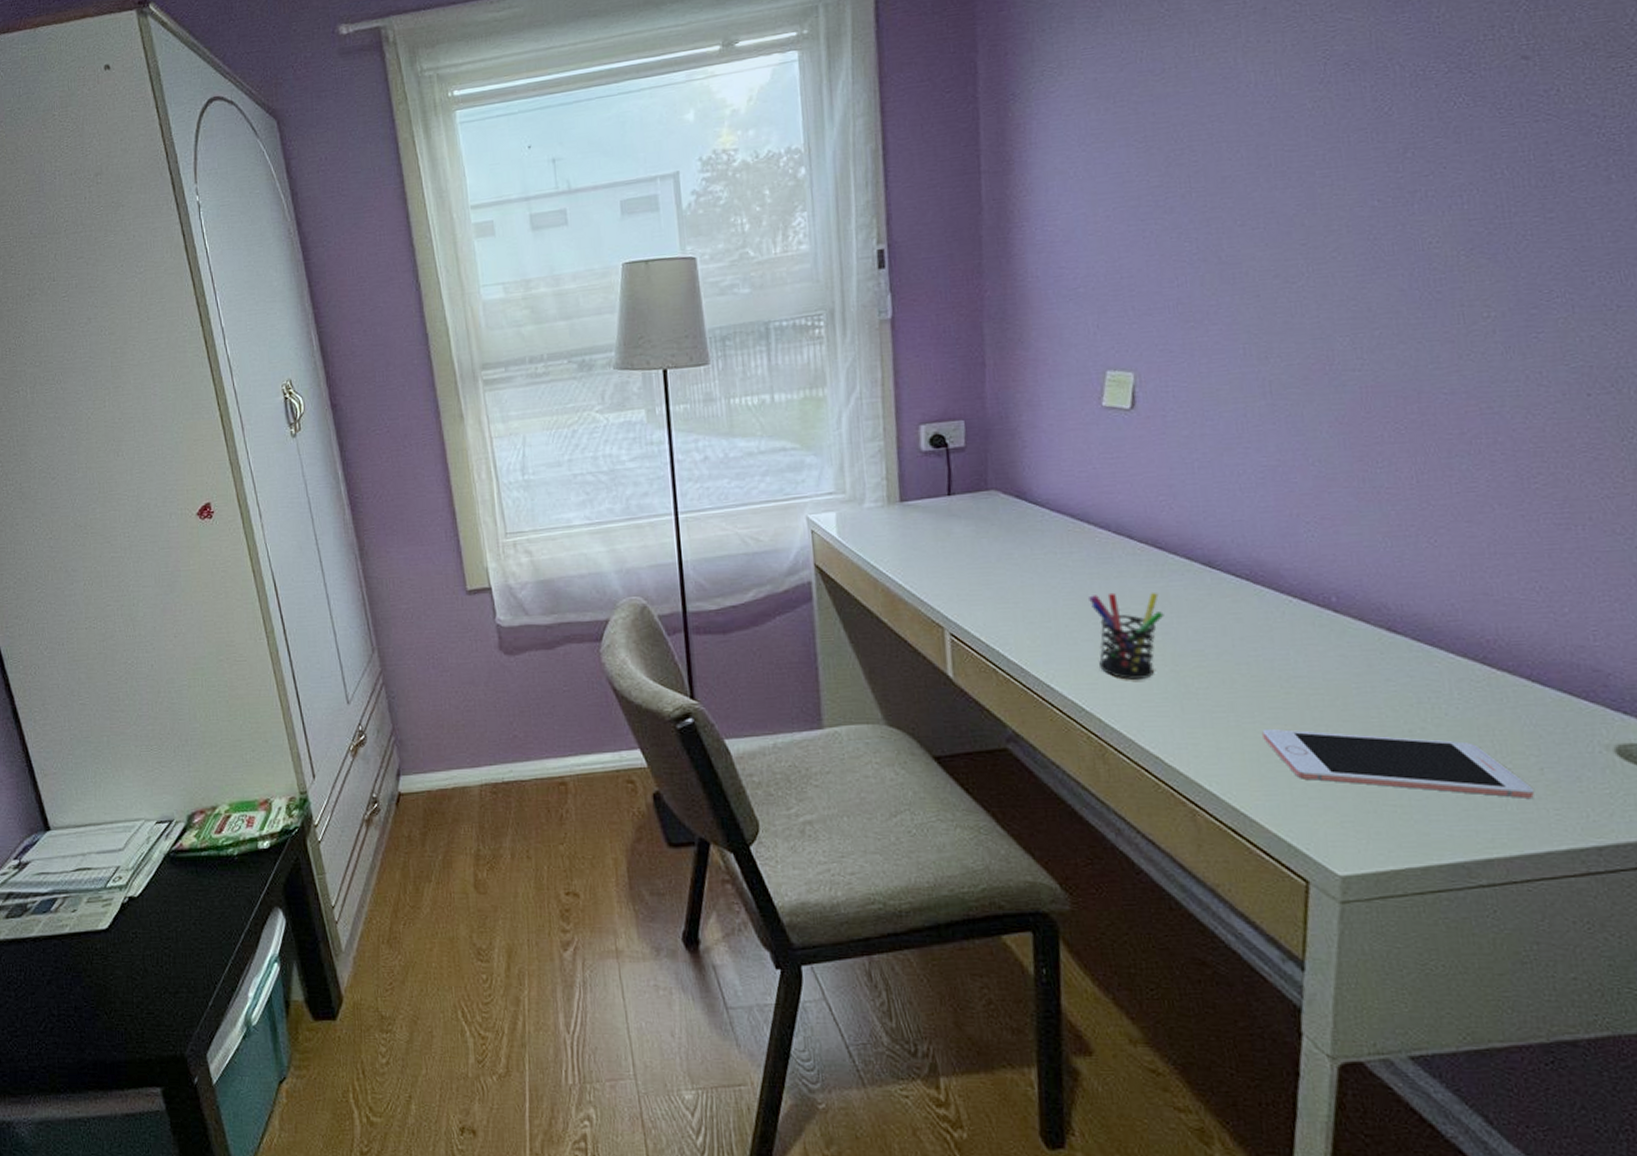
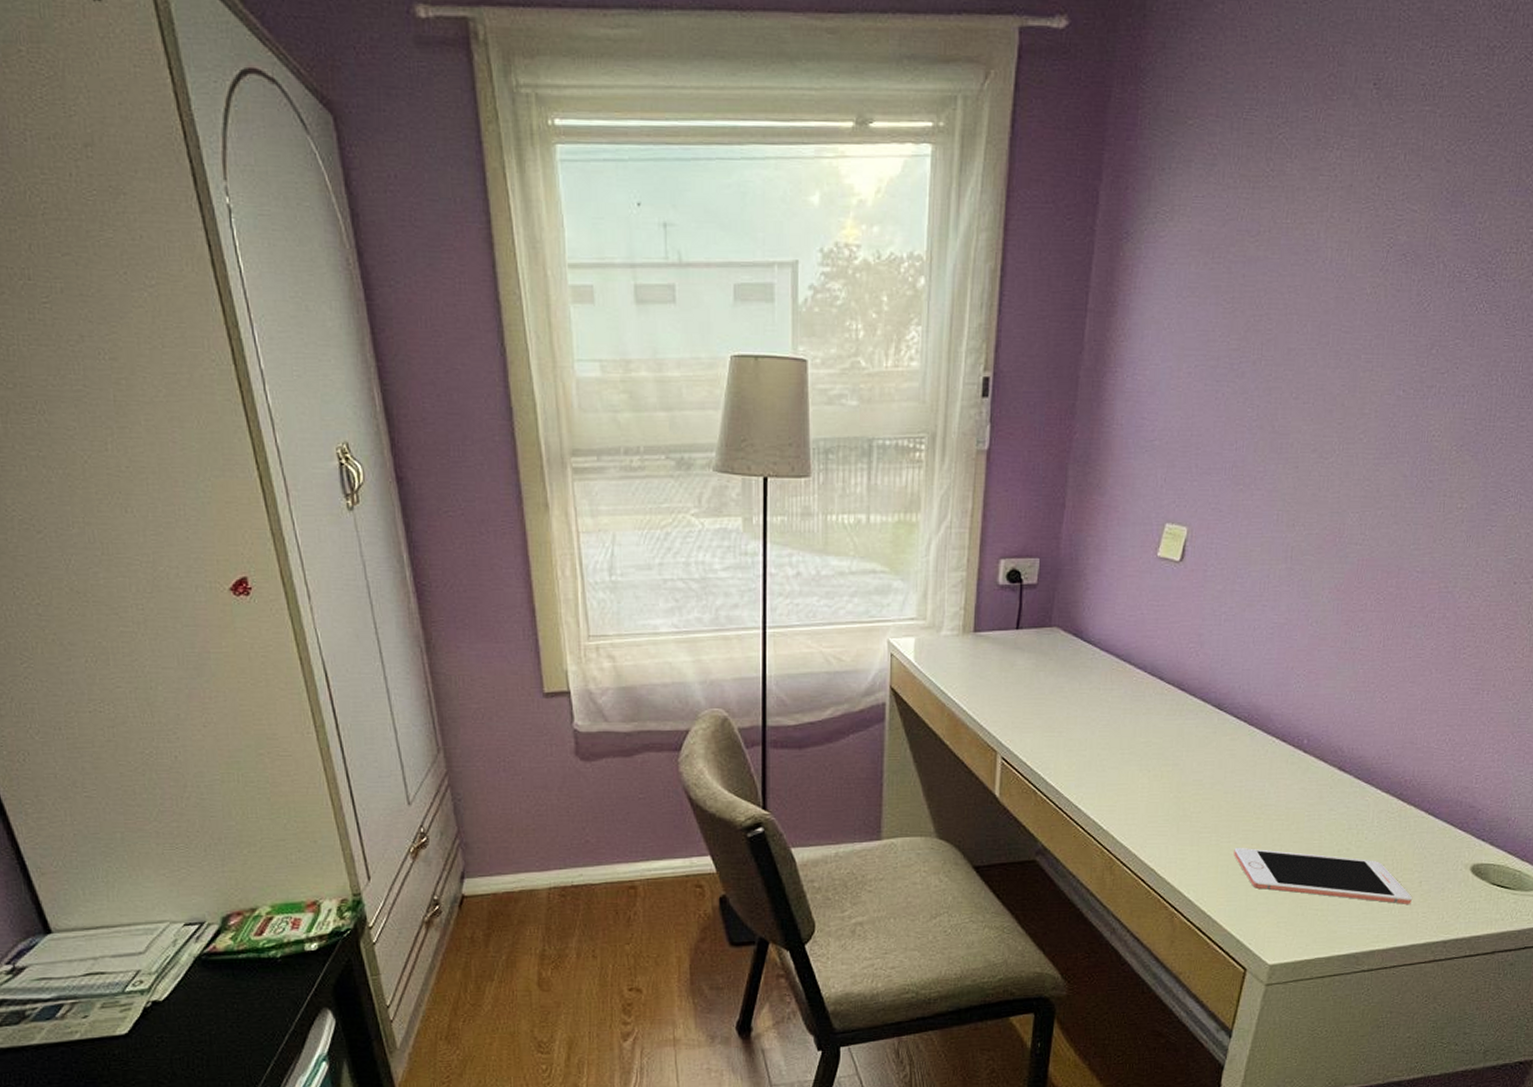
pen holder: present [1089,592,1164,680] -> none [1120,727,1177,803]

